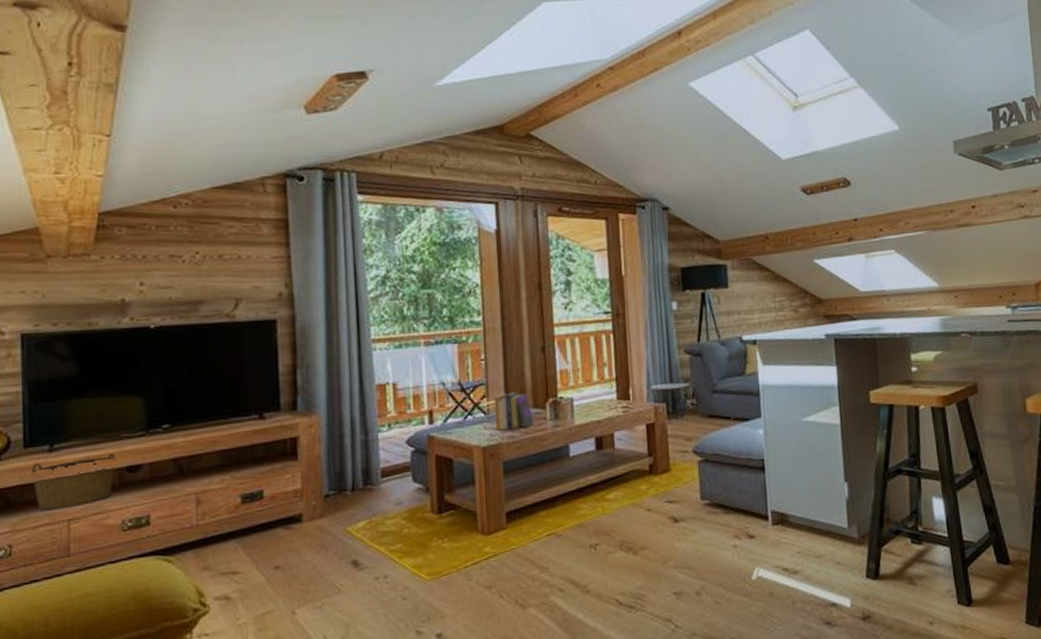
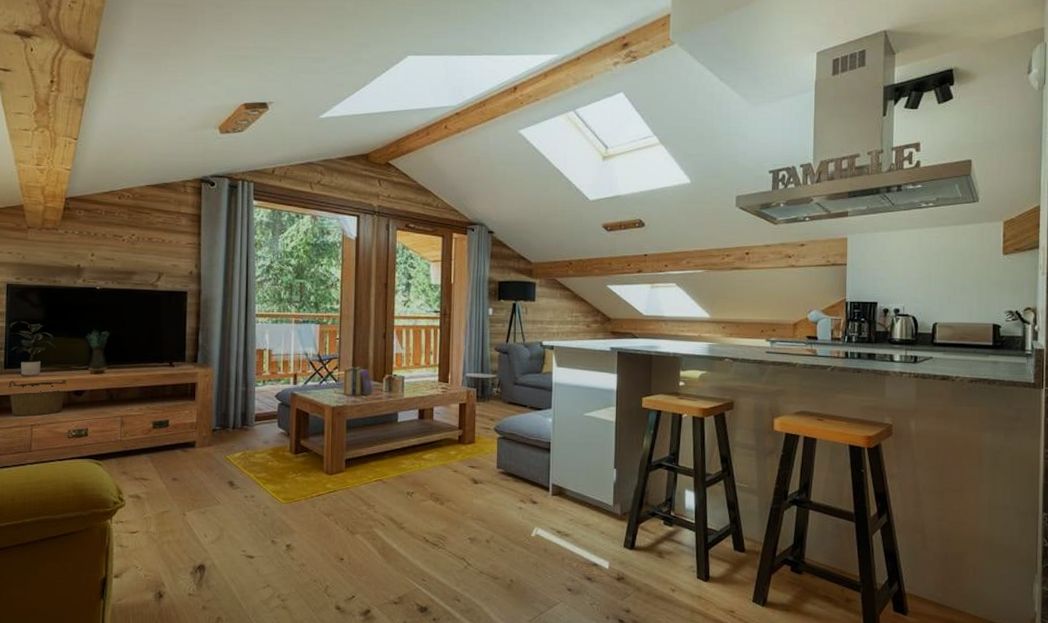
potted plant: none [28,381,98,457] -> present [10,321,56,378]
vase: none [138,381,173,442] -> present [85,329,110,375]

